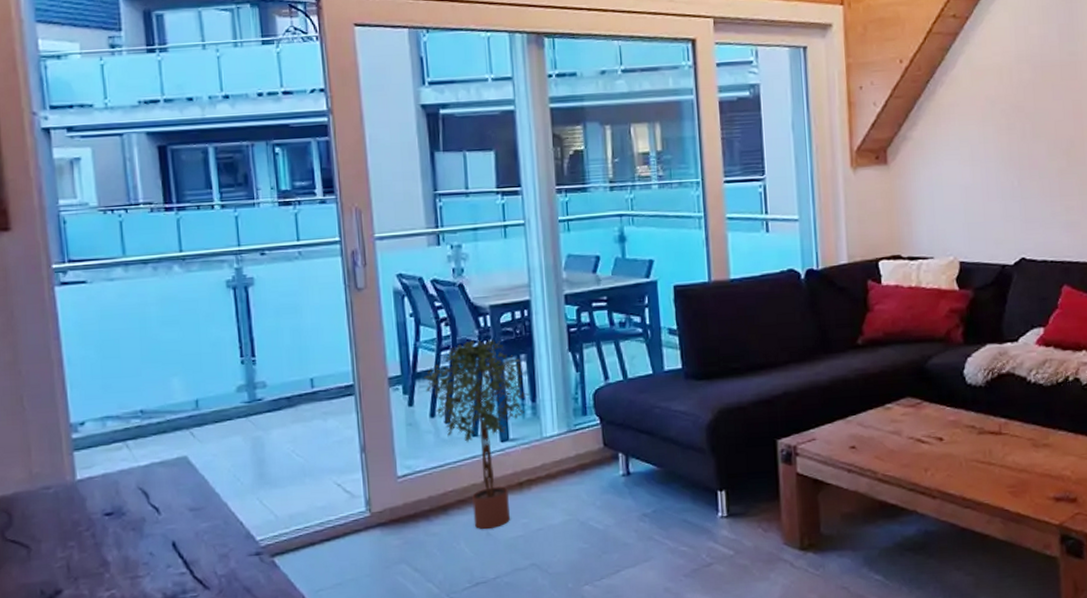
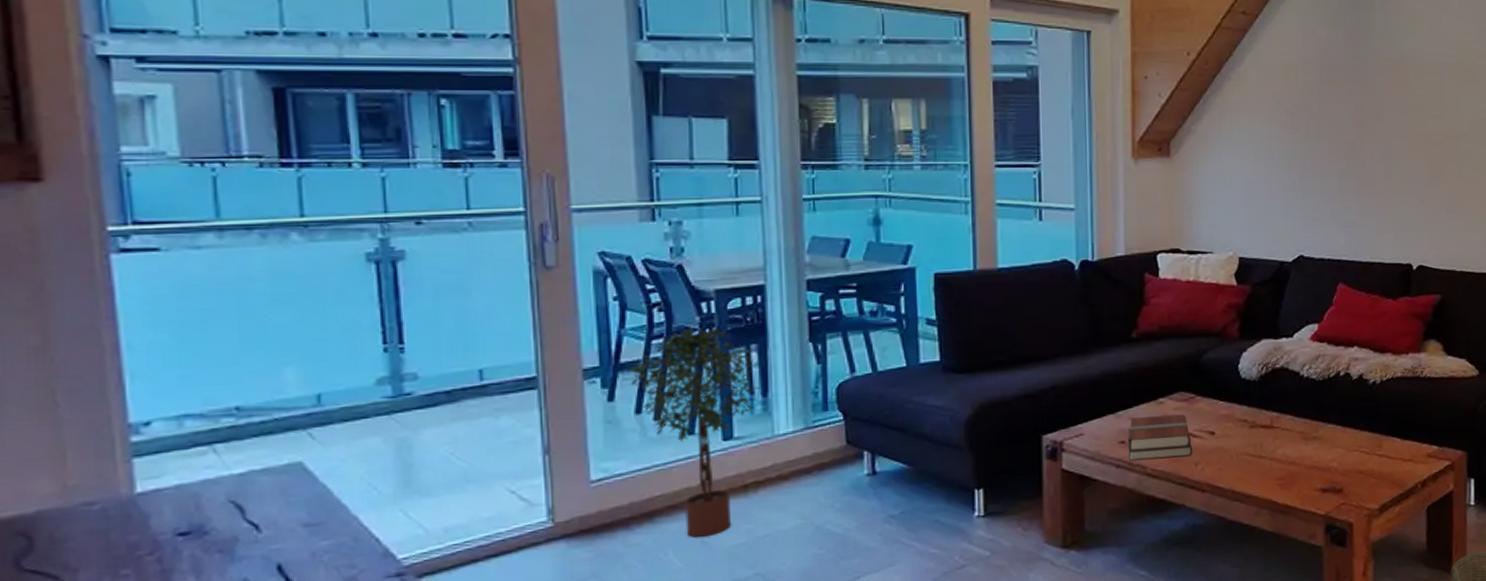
books: none [858,420,922,466] -> present [1128,414,1193,462]

